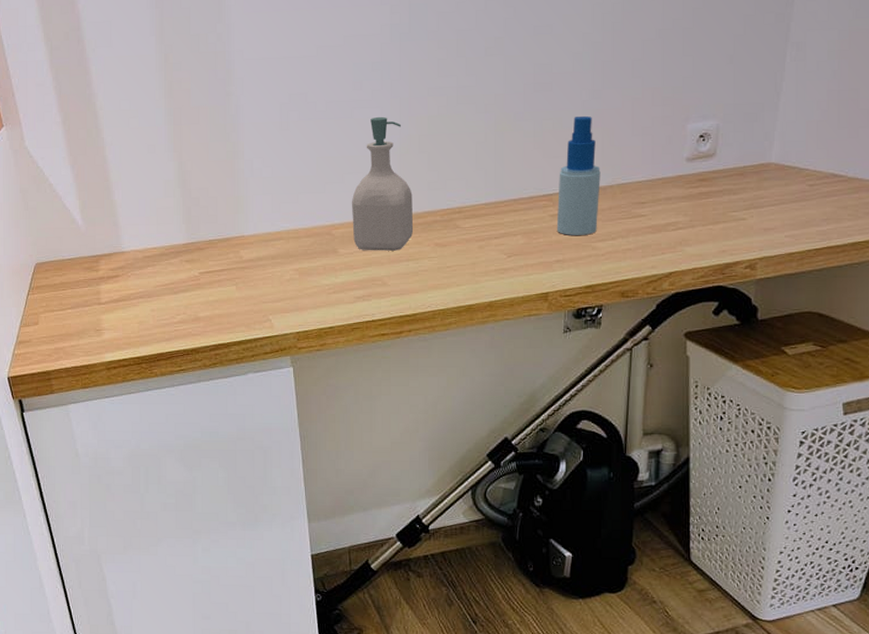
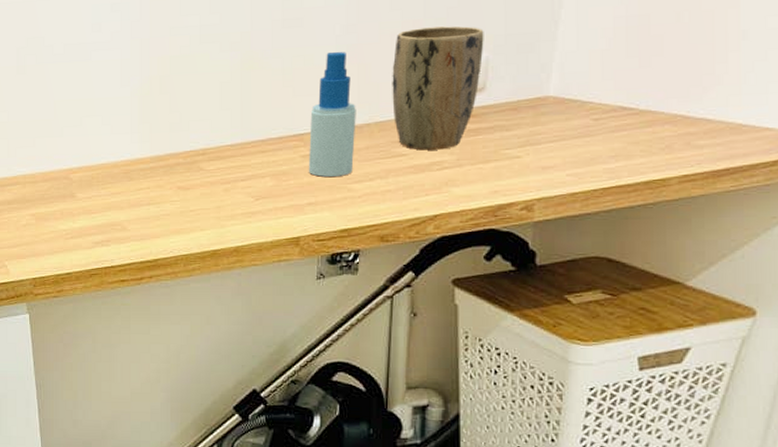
soap bottle: present [351,116,414,251] -> none [89,58,155,195]
plant pot: none [633,94,715,212] -> present [392,26,484,150]

